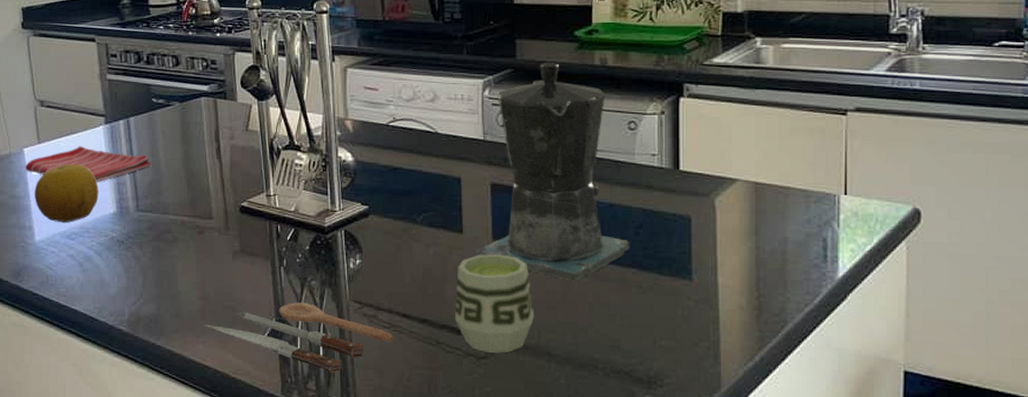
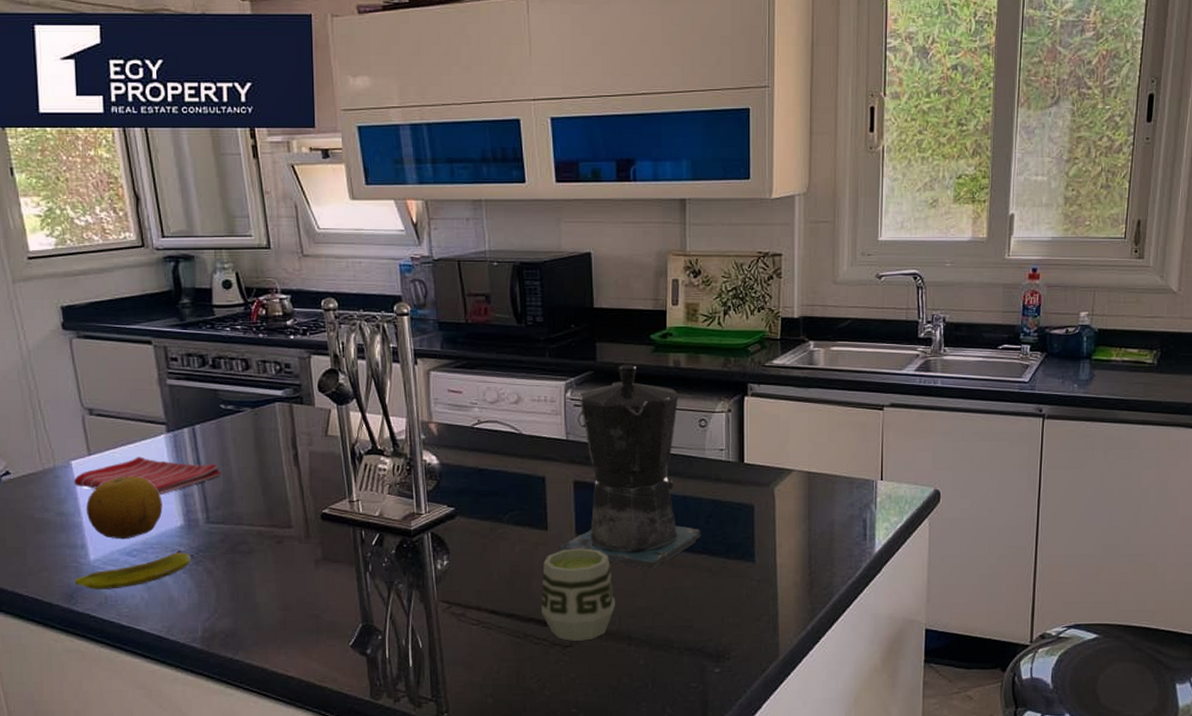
banana: none [21,235,121,270] -> present [74,550,191,590]
spoon: present [204,302,394,373] -> none [286,606,483,672]

